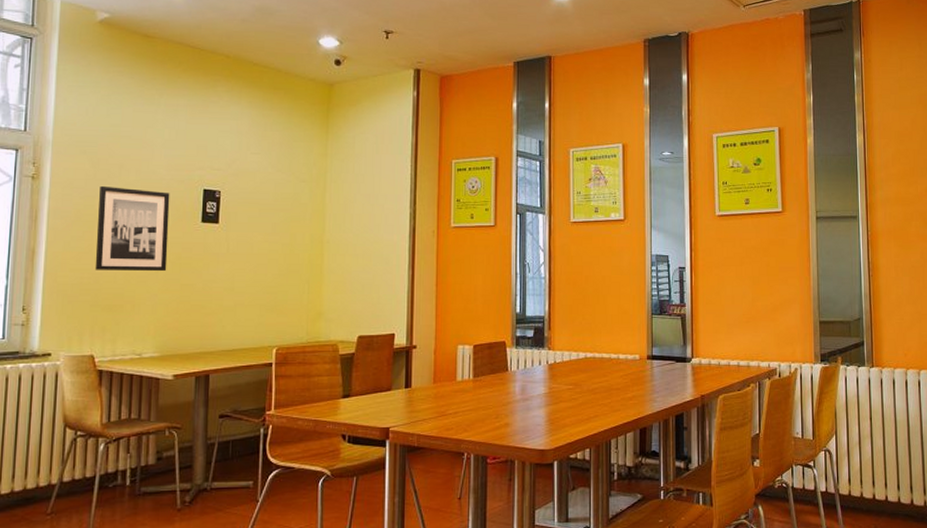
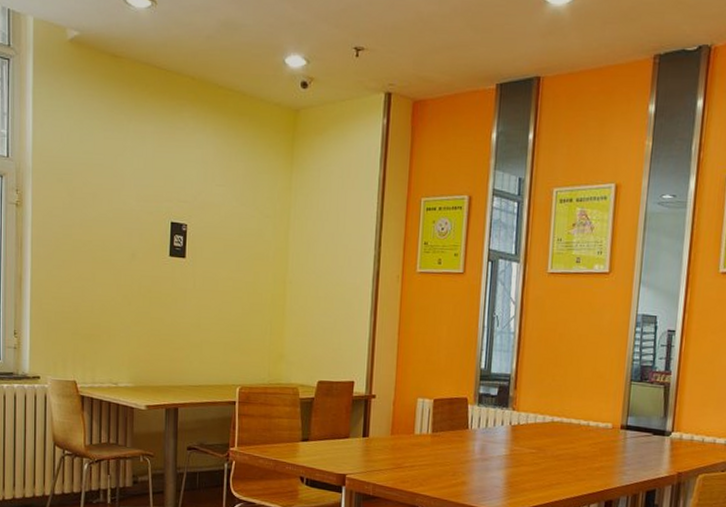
wall art: present [94,185,170,272] -> none [74,215,140,305]

